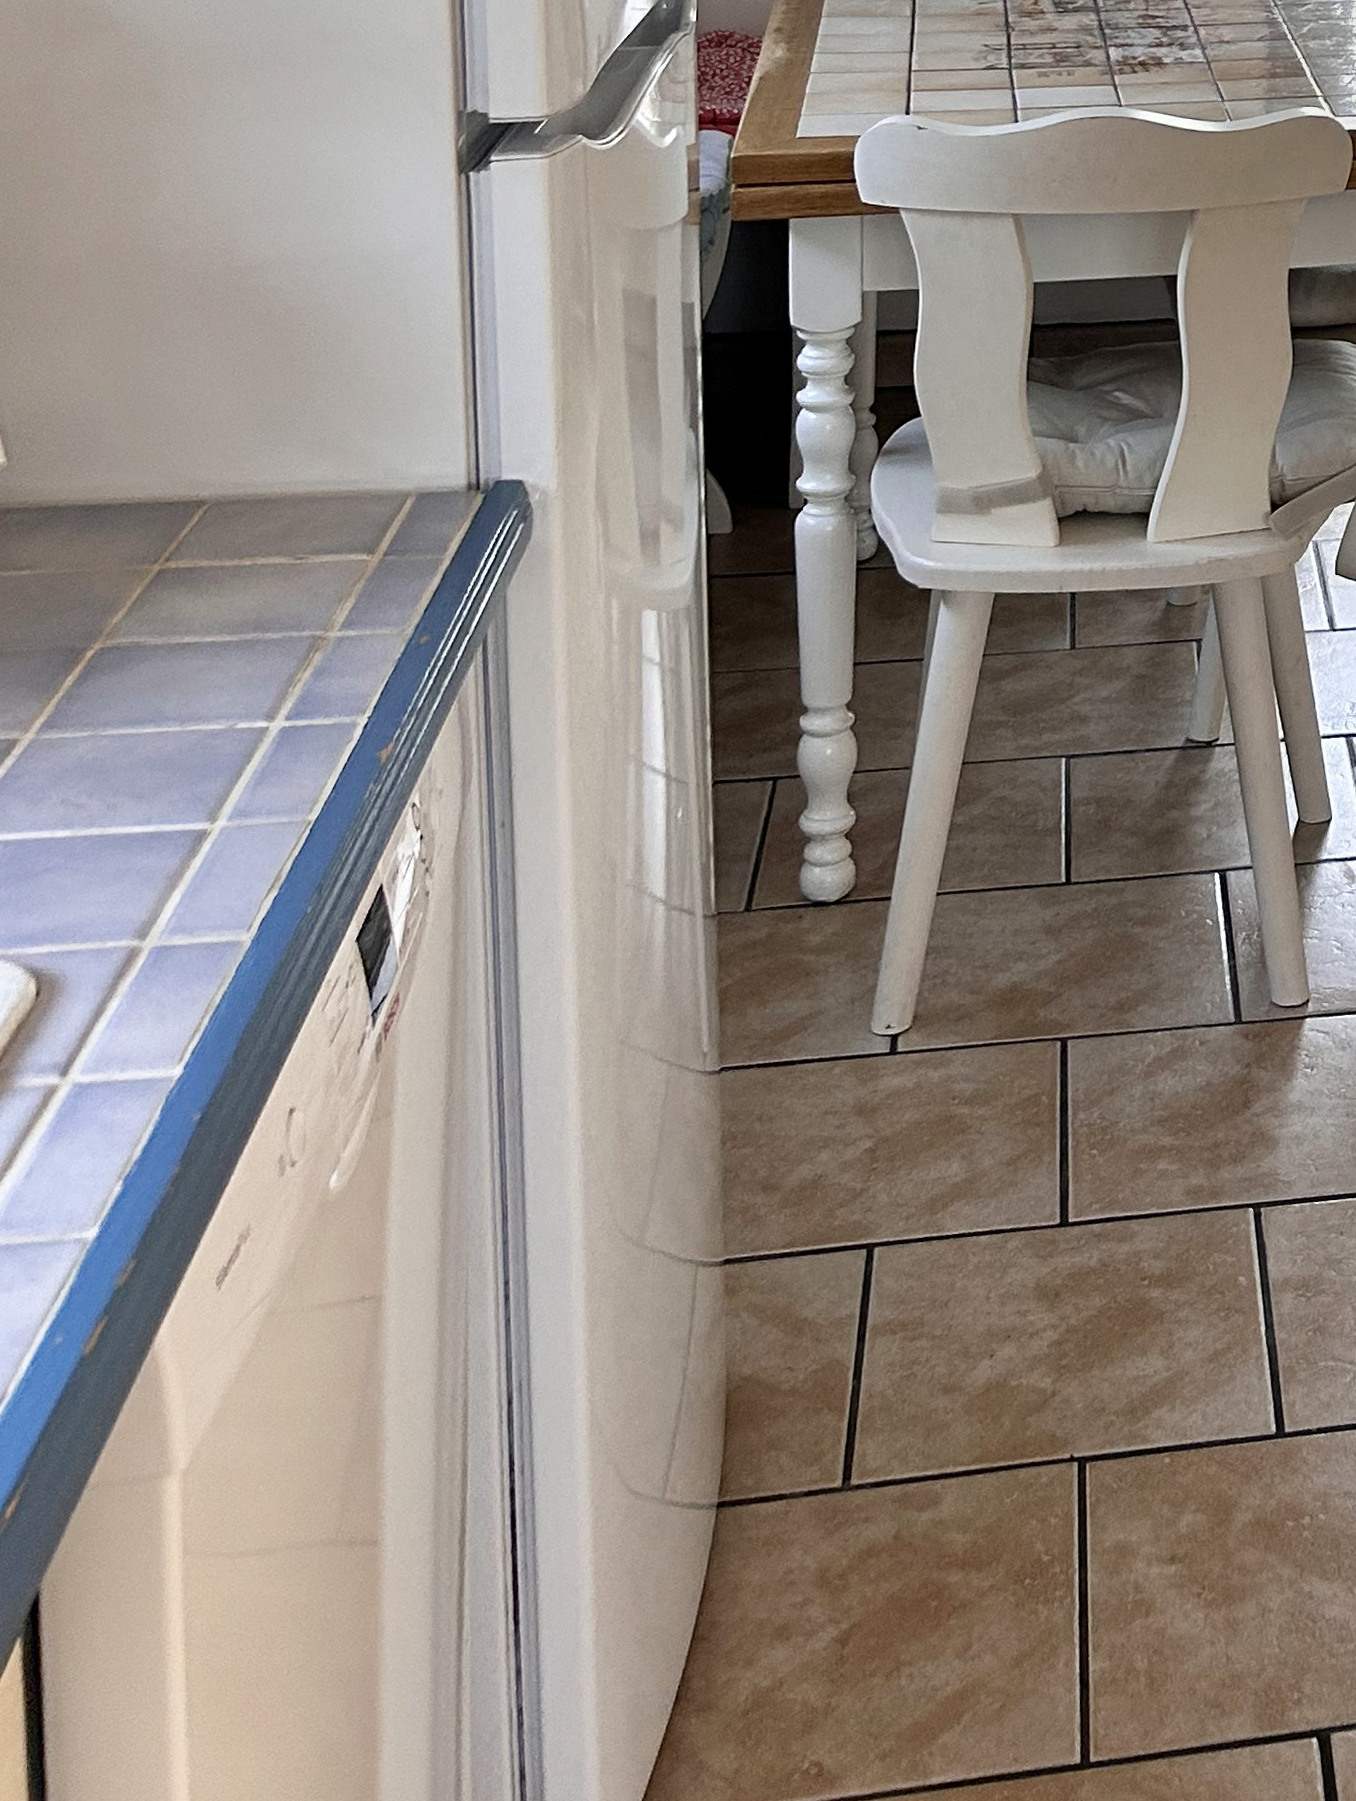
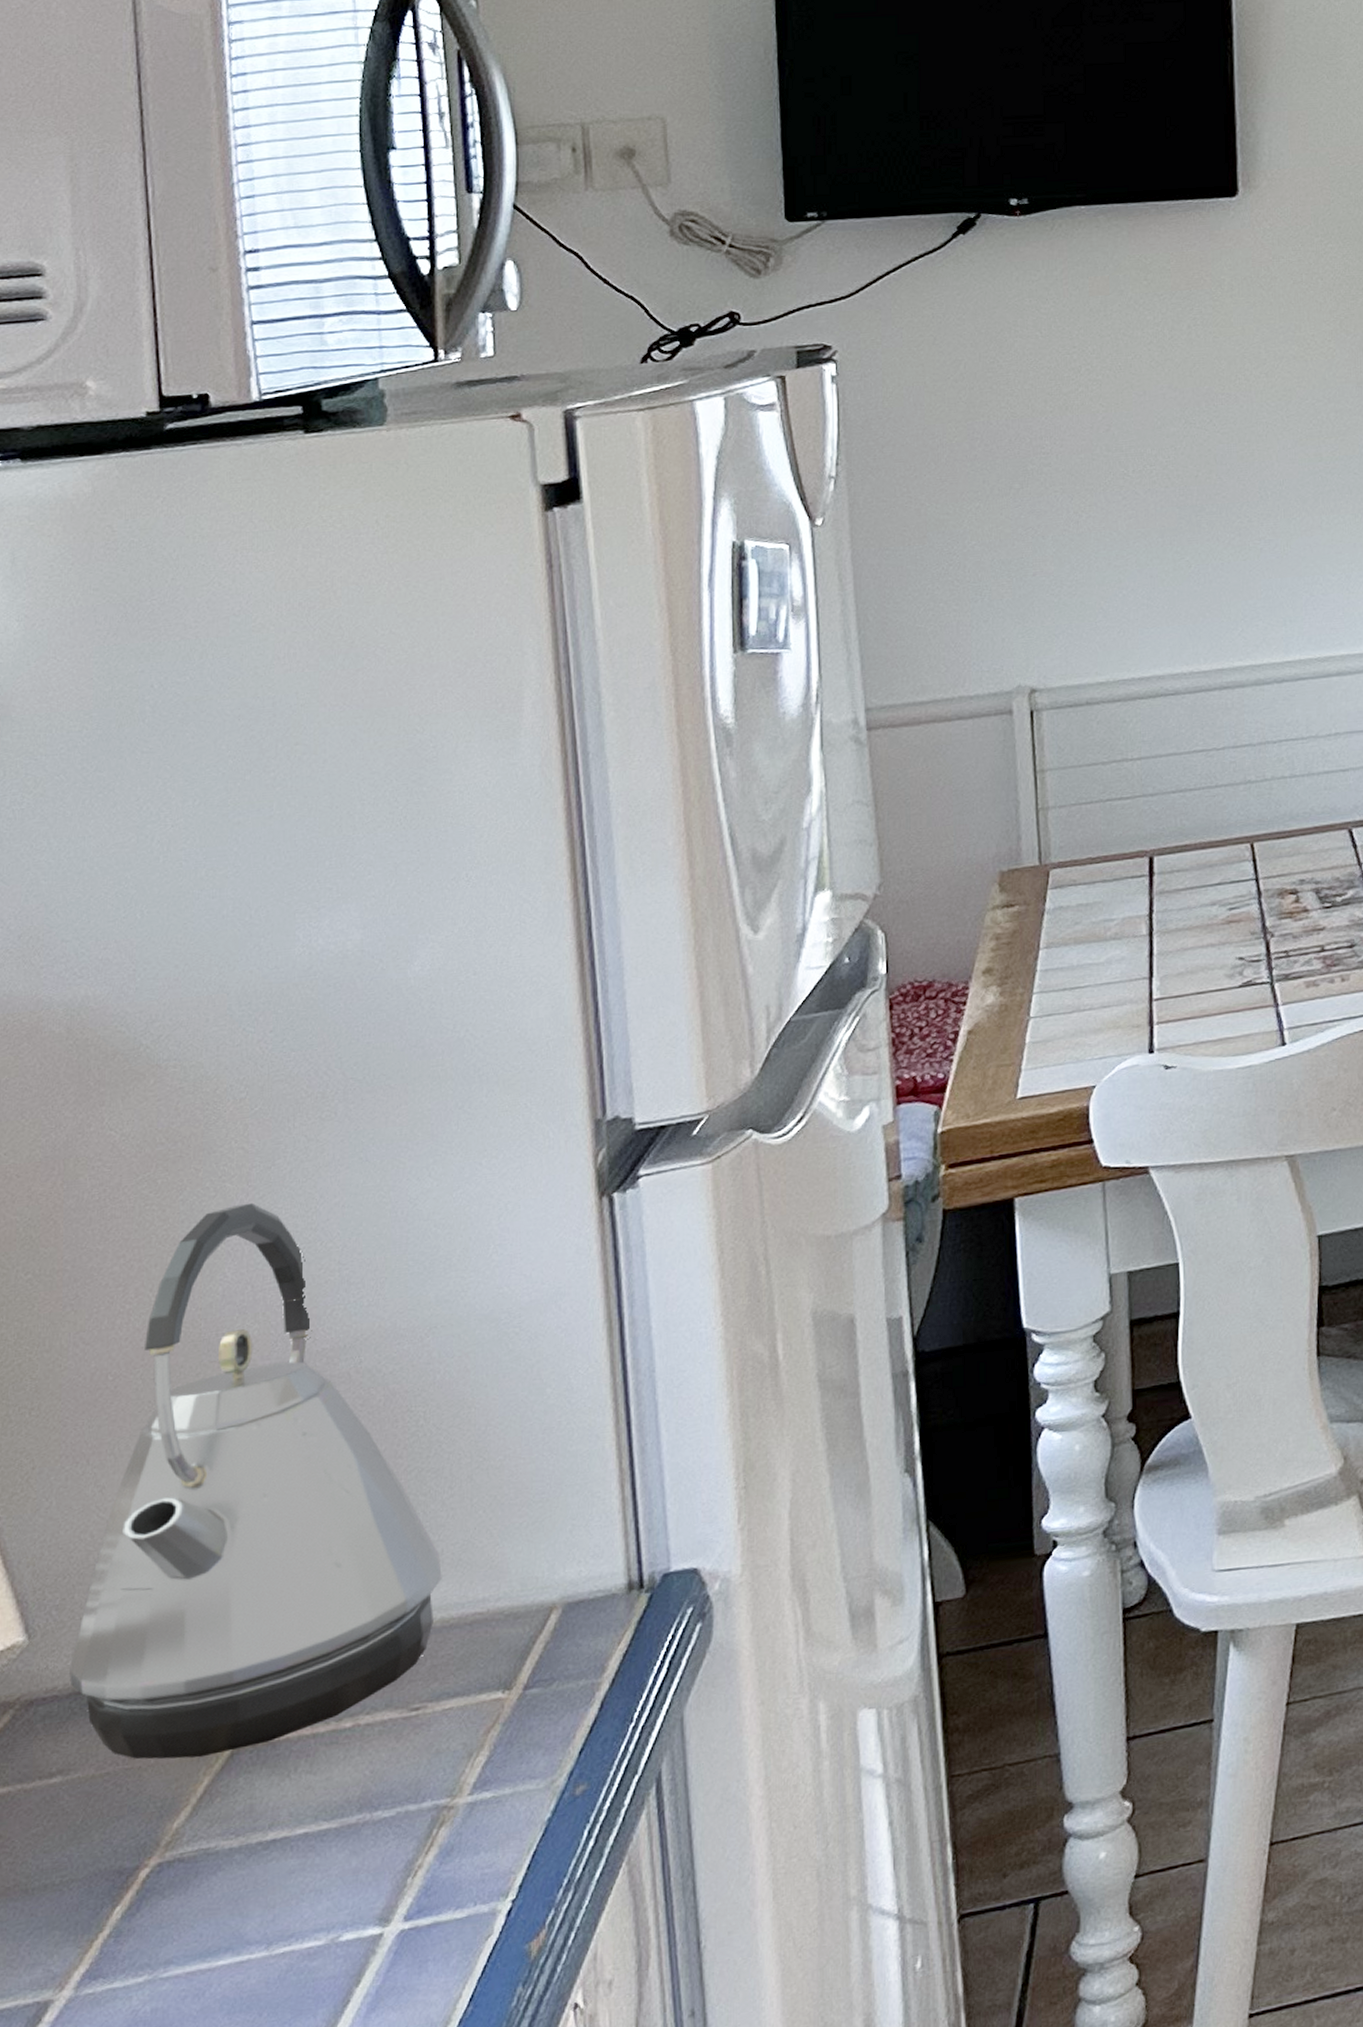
kettle: none [38,142,324,572] -> present [69,1202,442,1759]

